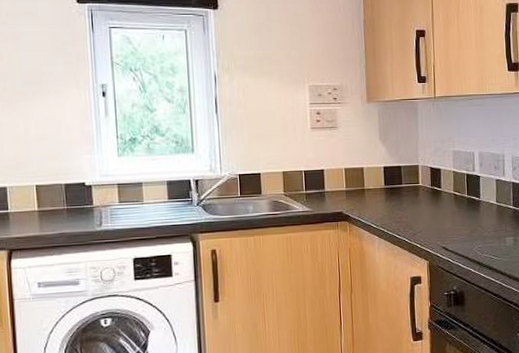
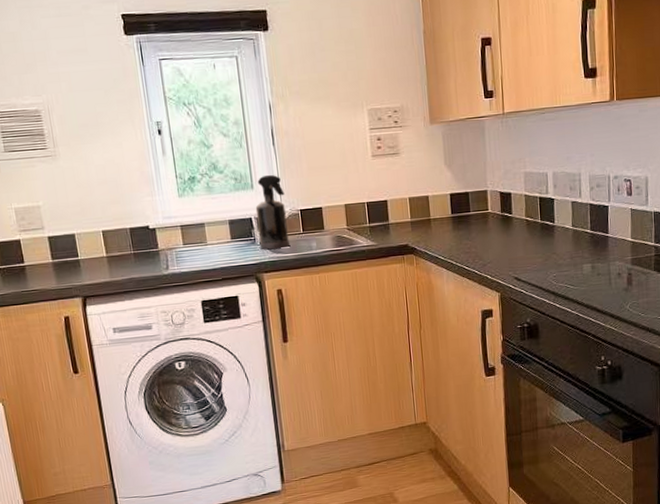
spray bottle: none [194,140,227,211] -> present [255,174,291,250]

